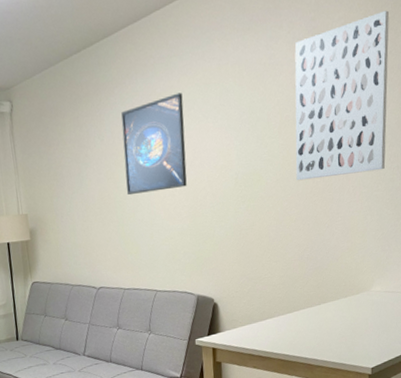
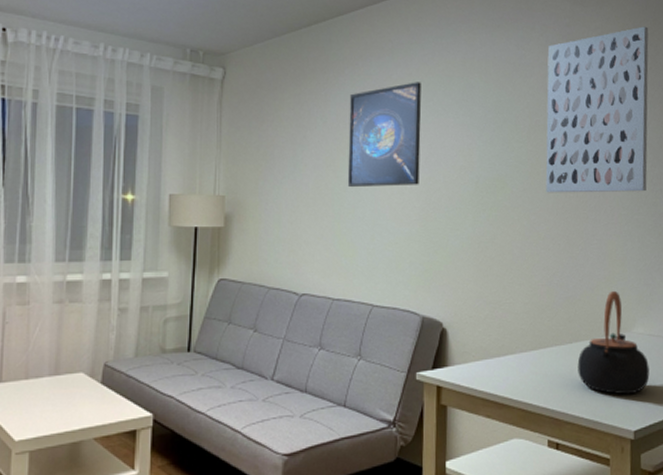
teapot: none [325,258,385,341] -> present [577,290,650,395]

